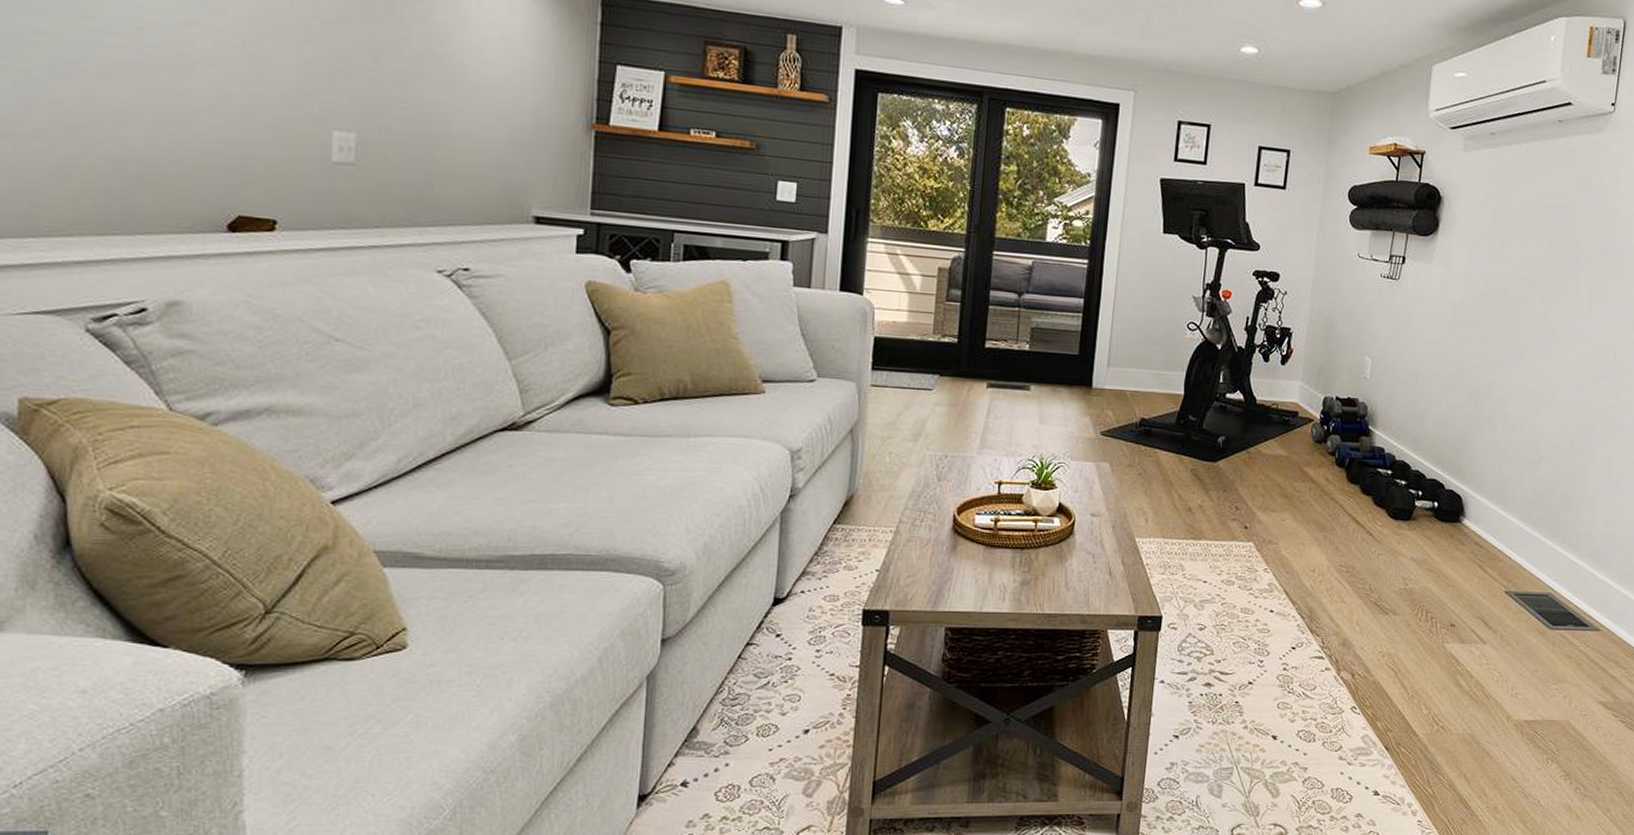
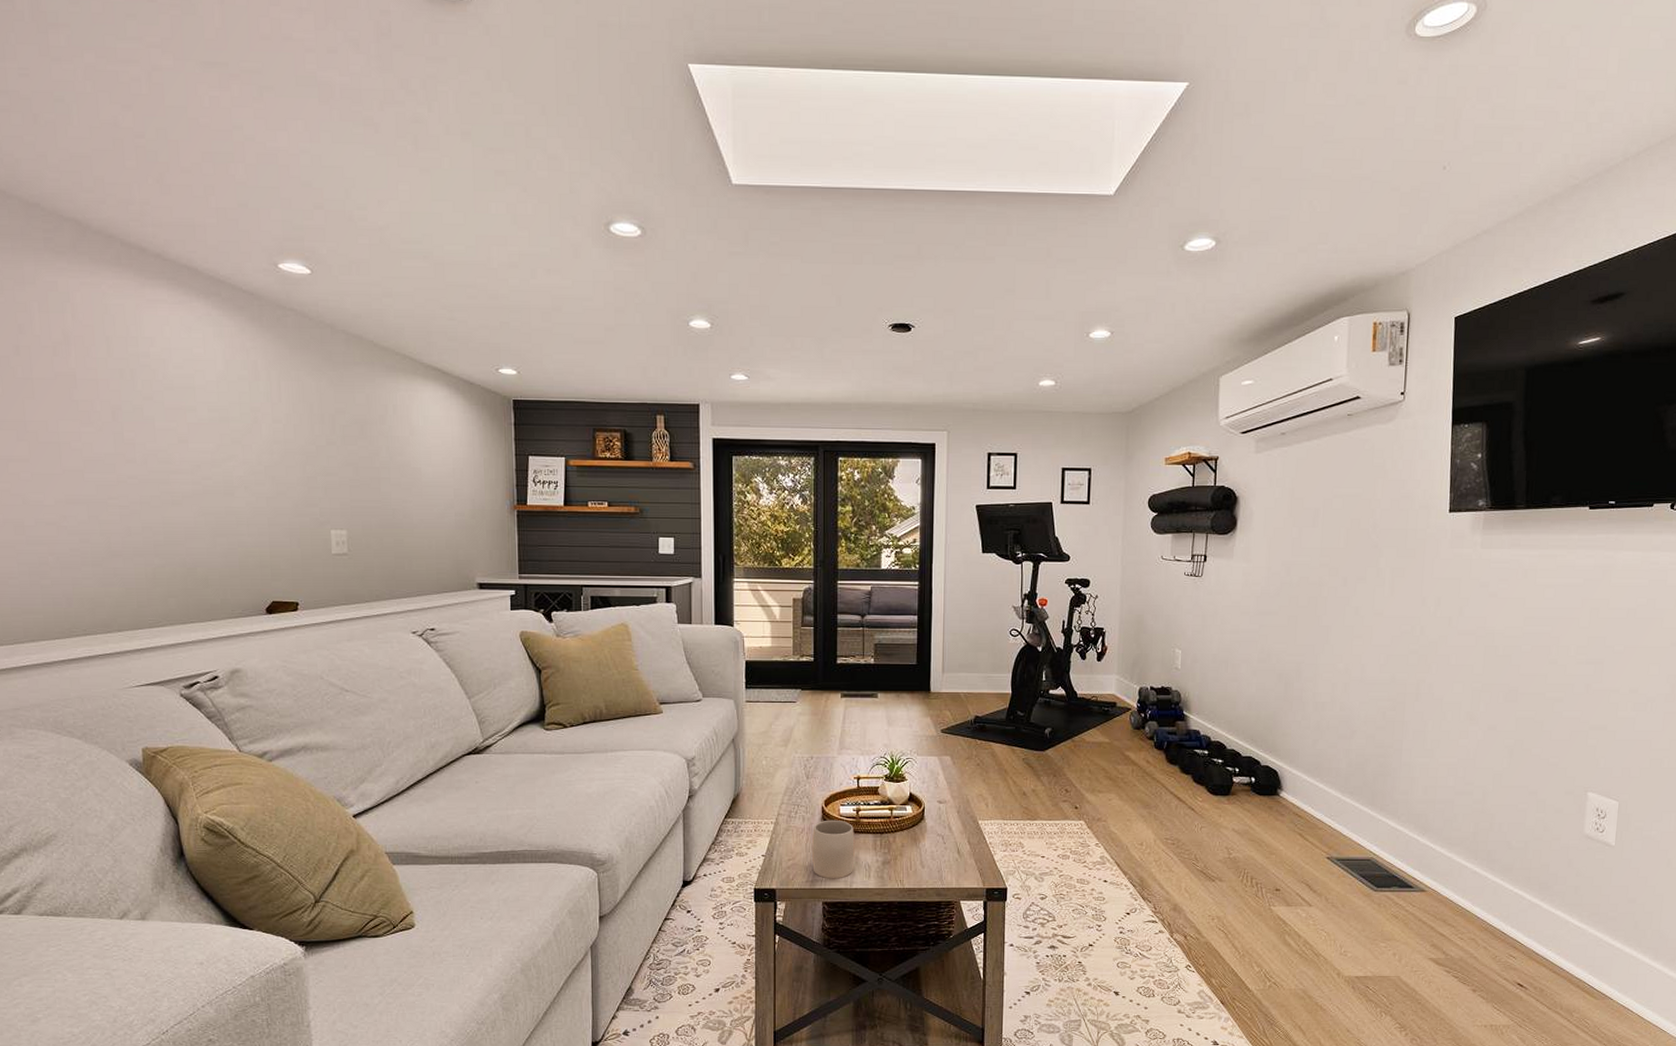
mug: none [936,530,991,601] -> present [811,820,856,879]

